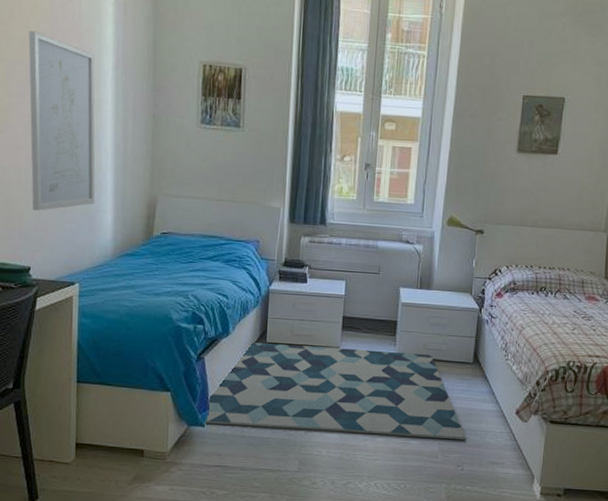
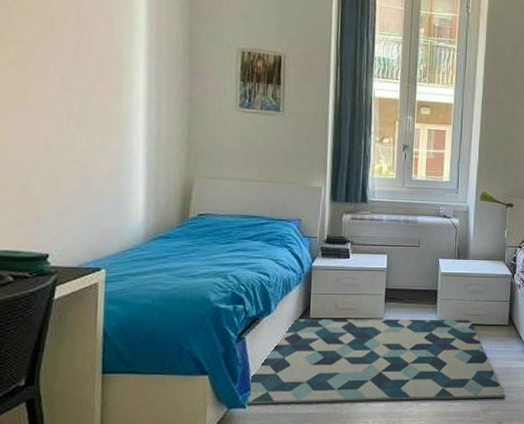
wall art: present [28,31,96,211] -> none [50,13,126,195]

